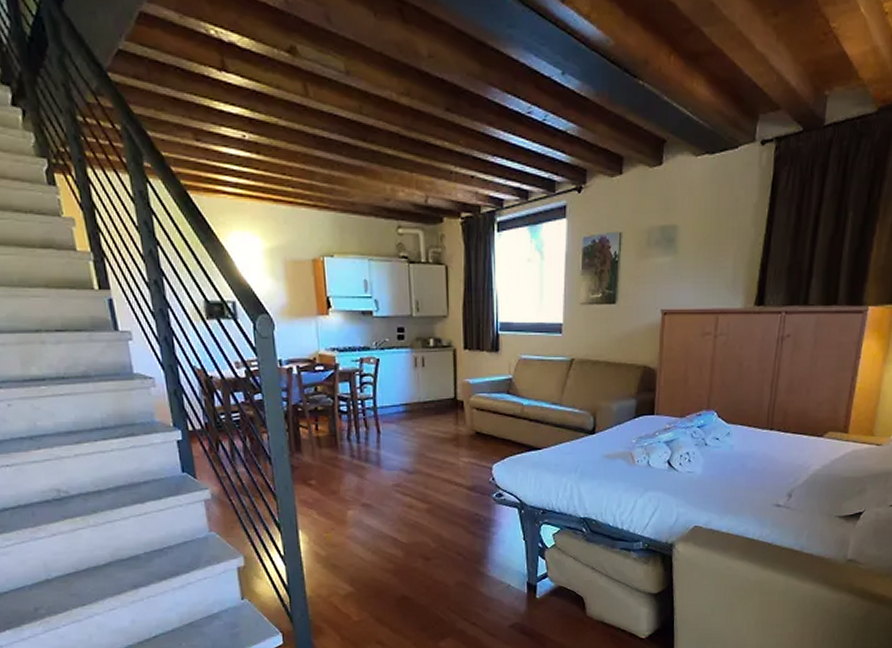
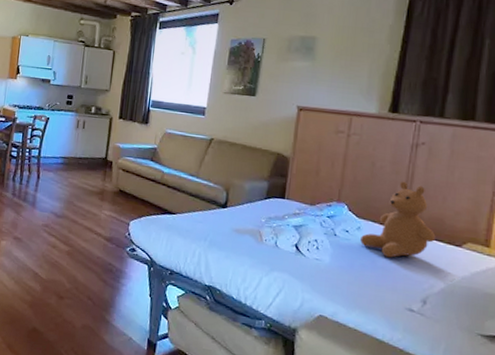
teddy bear: none [730,378,800,459] -> present [360,181,436,258]

